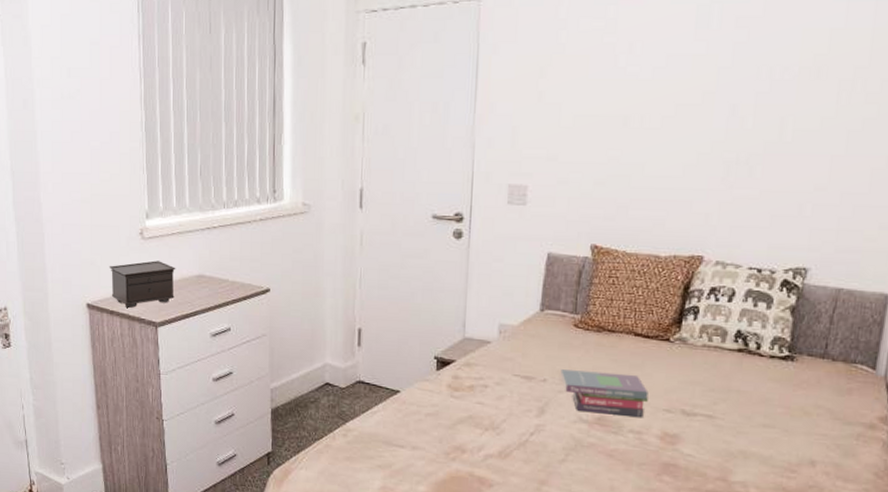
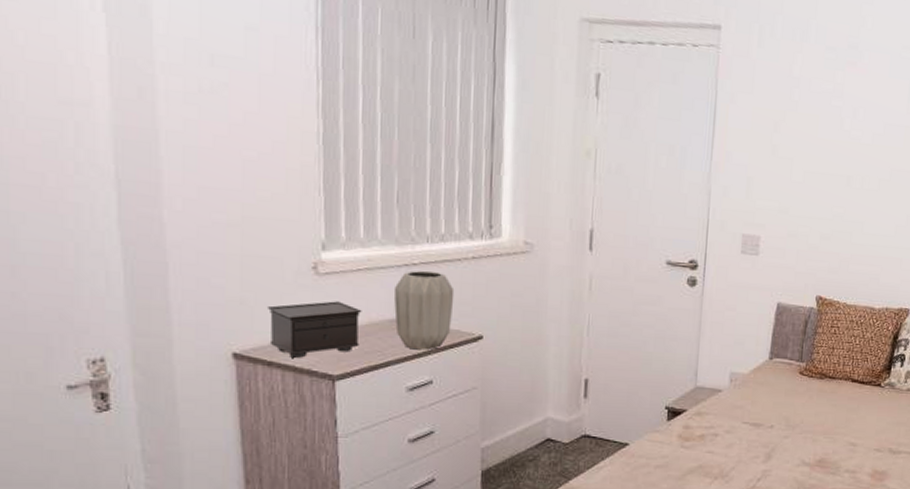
vase: none [199,232,246,302] -> present [393,270,455,350]
books: present [560,369,649,418] -> none [786,415,862,458]

